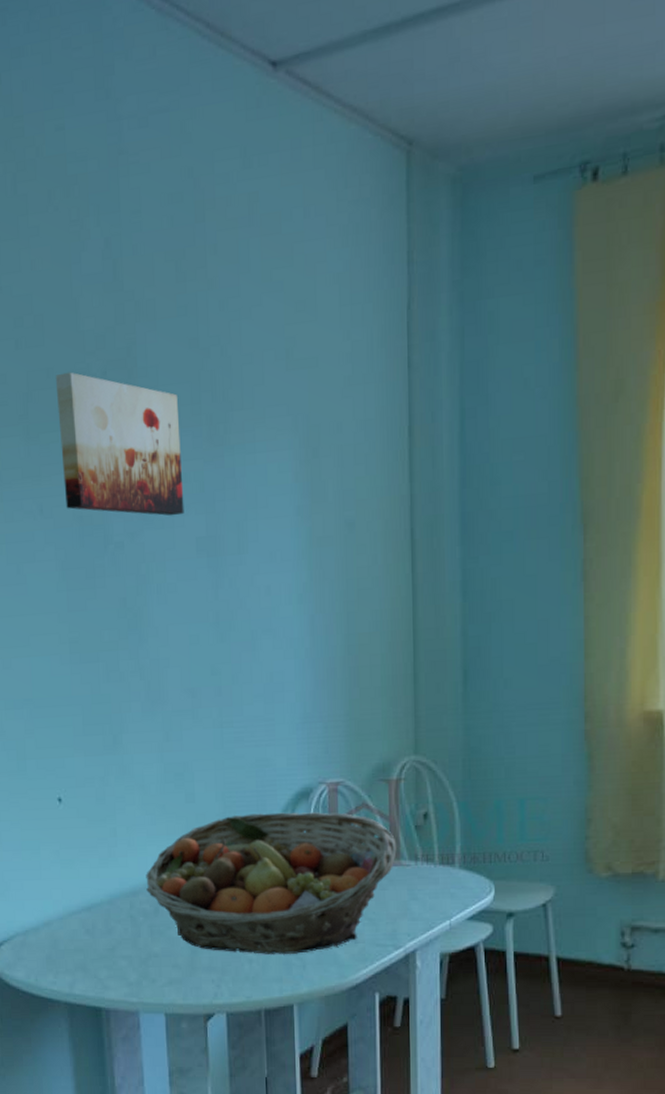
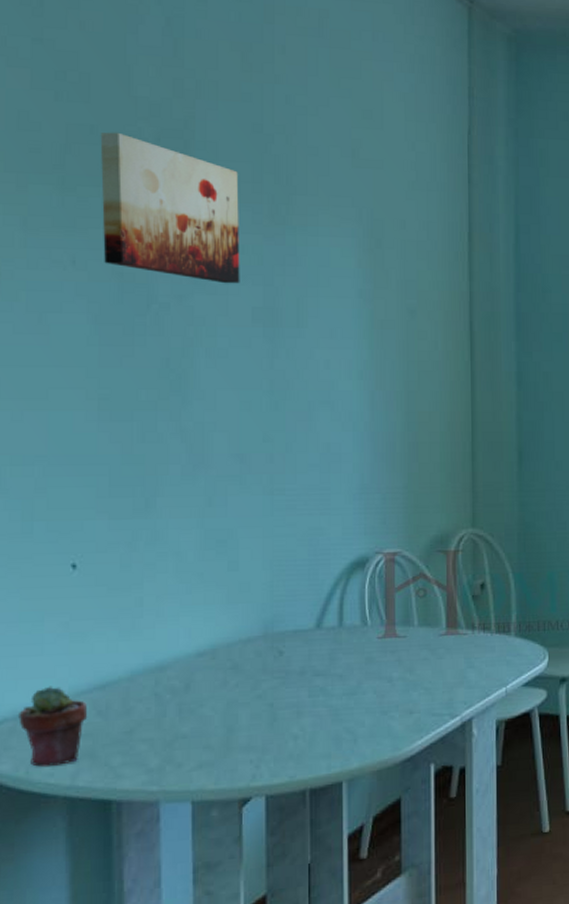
potted succulent: none [27,906,79,975] -> present [19,686,88,767]
fruit basket: present [146,812,397,954] -> none [176,581,454,730]

